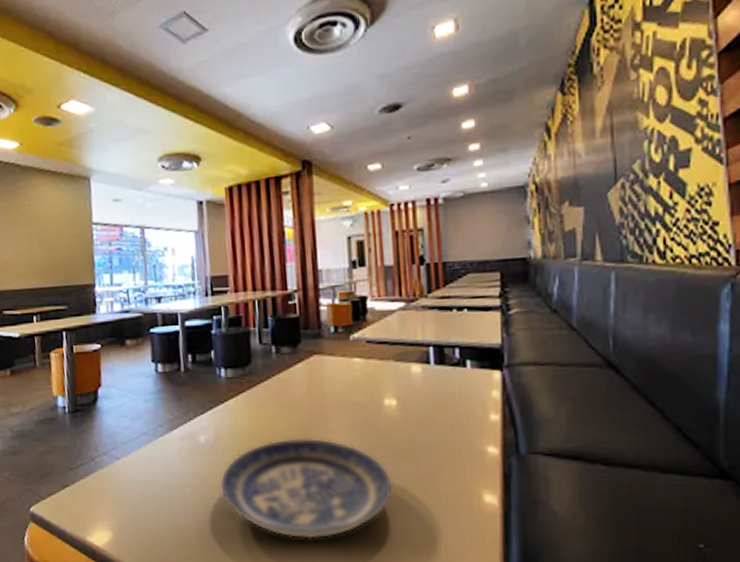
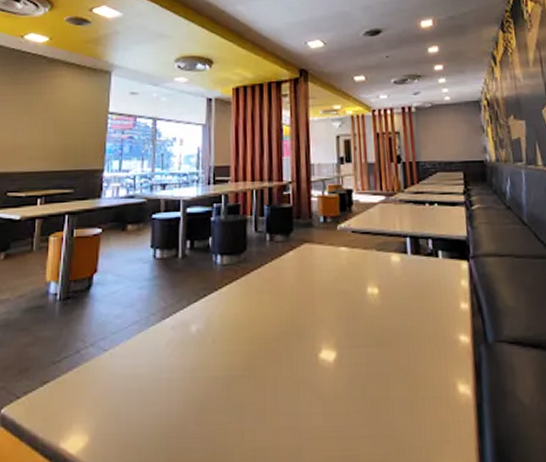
plate: present [220,437,394,539] -> none [208,326,376,438]

